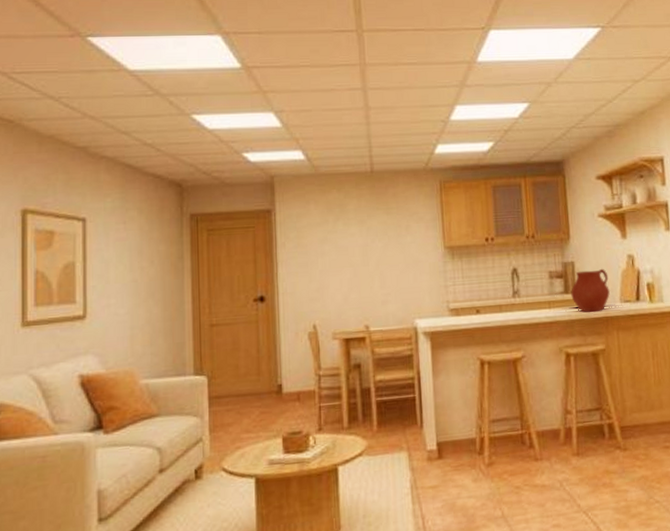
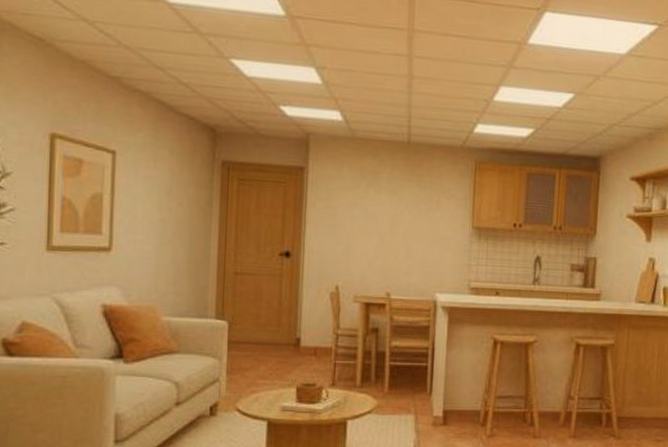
jug: present [571,268,610,313] -> none [589,267,628,309]

